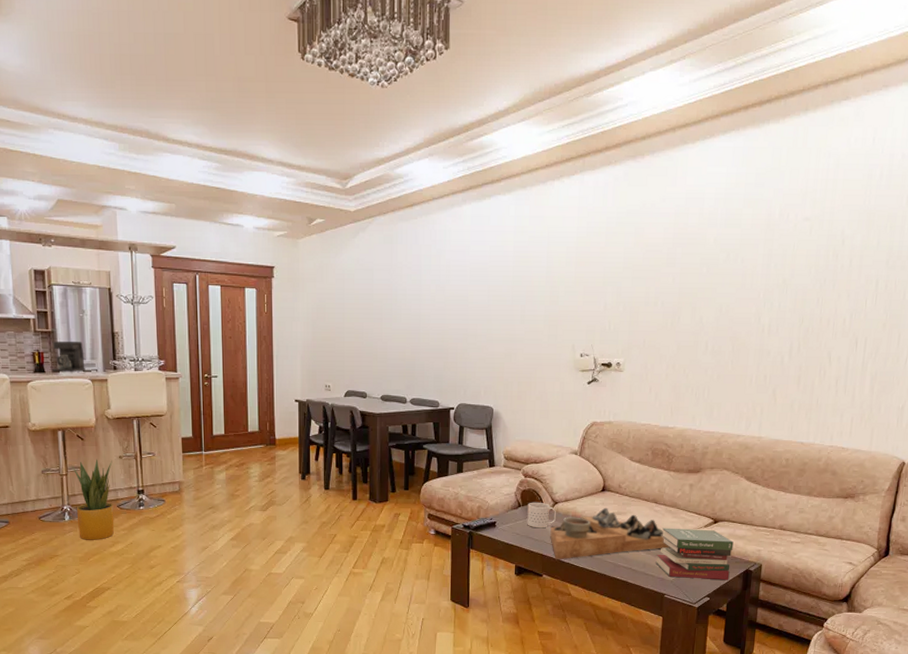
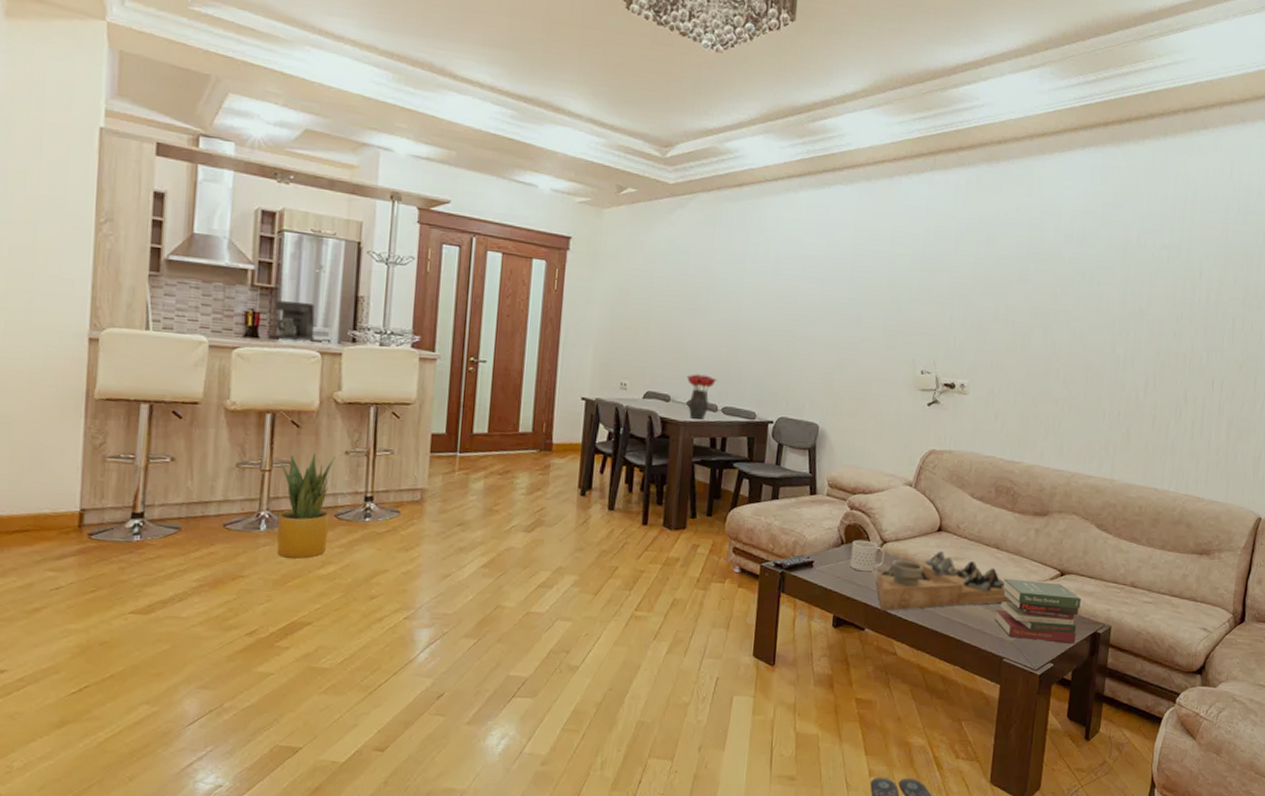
bouquet: none [379,373,404,410] -> present [686,374,717,419]

